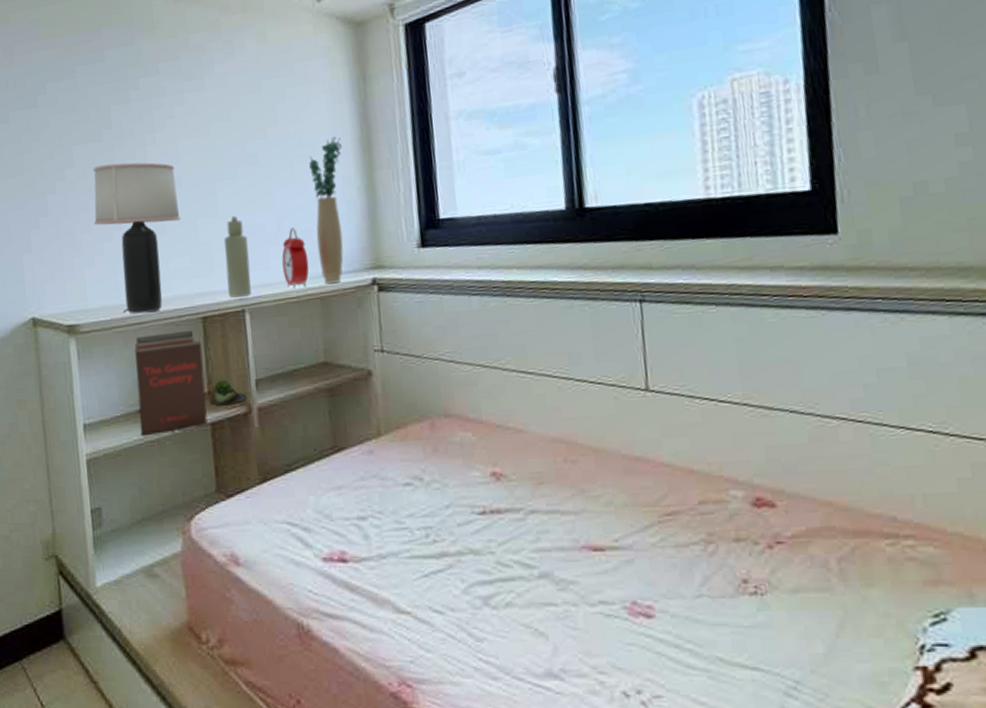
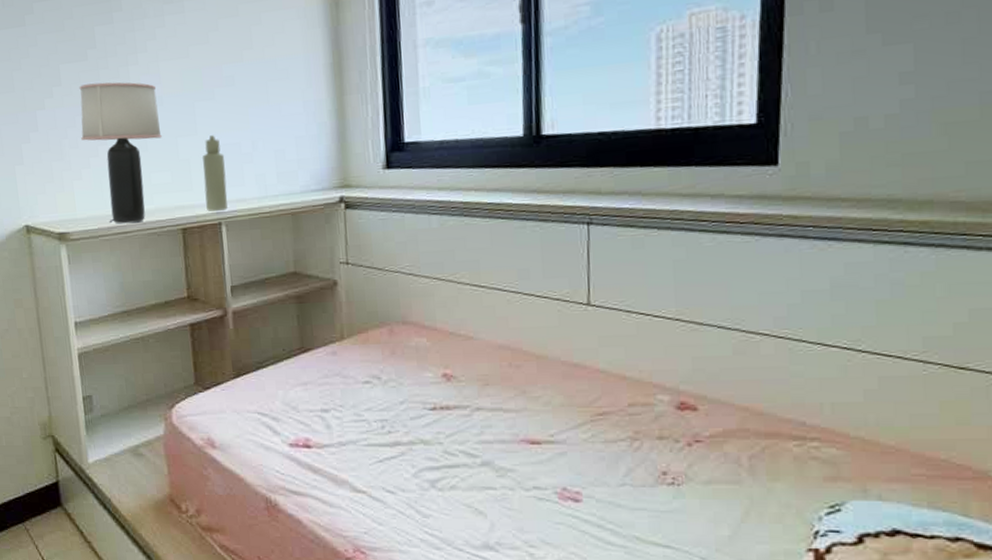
books: present [134,330,208,435] -> none [120,240,188,333]
succulent plant: present [209,380,247,406] -> none [189,286,223,309]
alarm clock: present [282,226,309,290] -> none [256,146,282,205]
vase: present [309,136,344,284] -> none [283,61,314,201]

